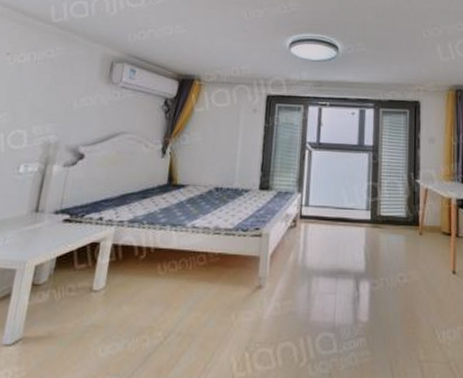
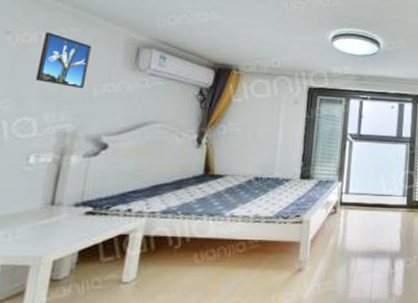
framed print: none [27,52,74,102] -> present [35,32,92,88]

